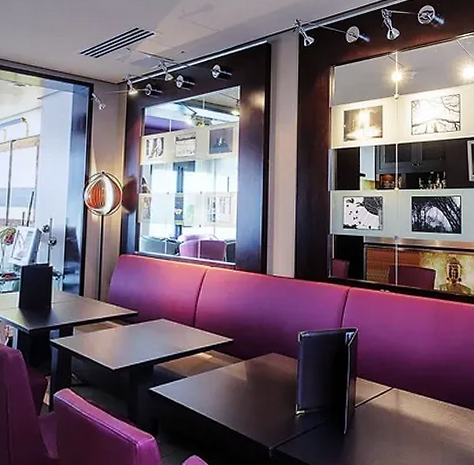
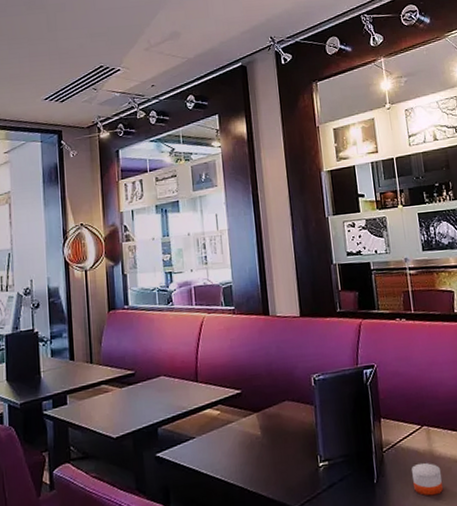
candle: none [379,420,405,450] -> present [412,462,444,496]

